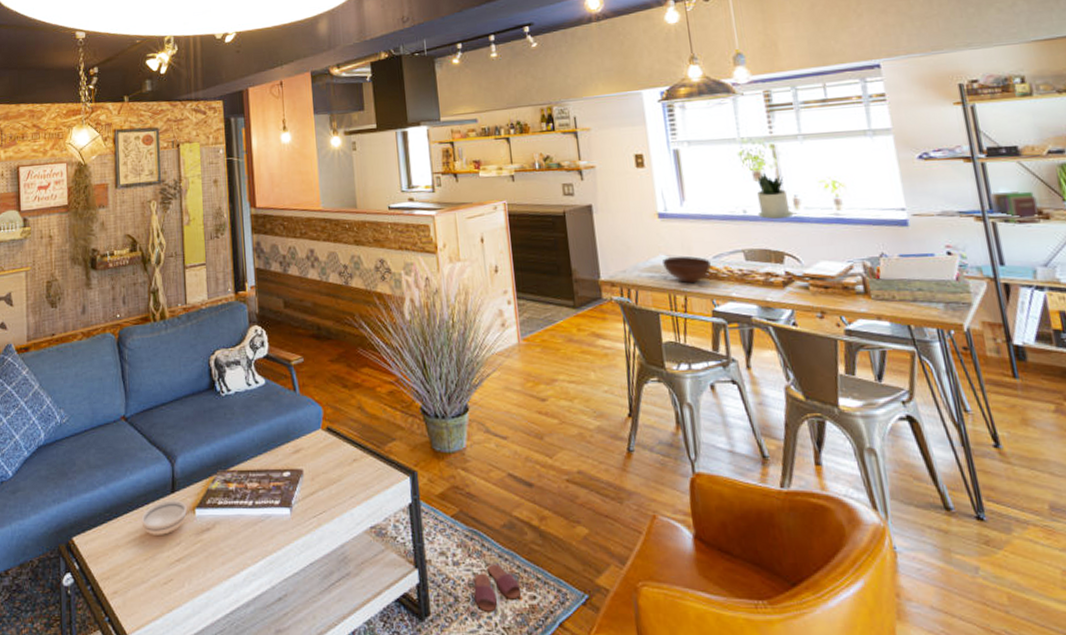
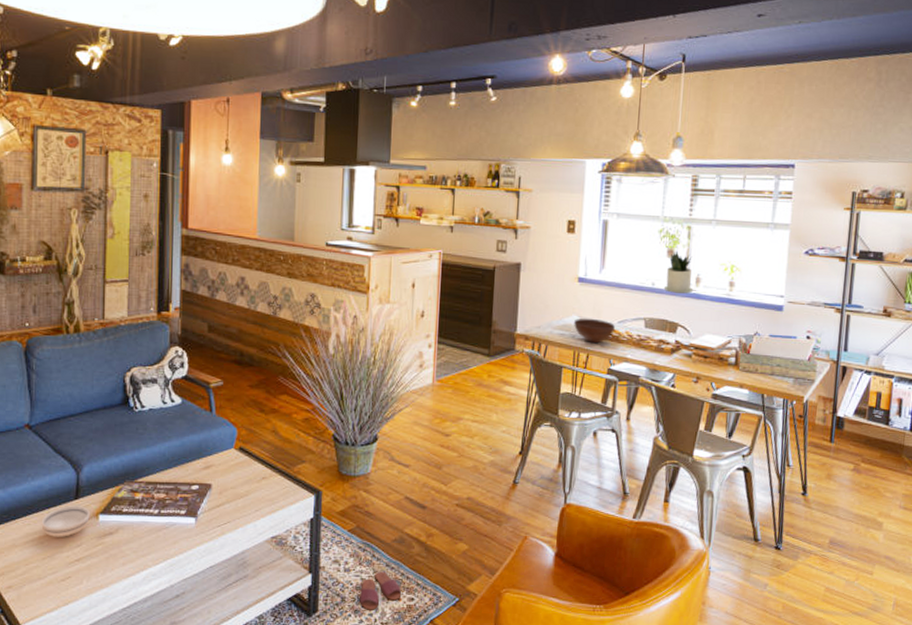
books: present [990,191,1041,225] -> none [849,289,886,319]

